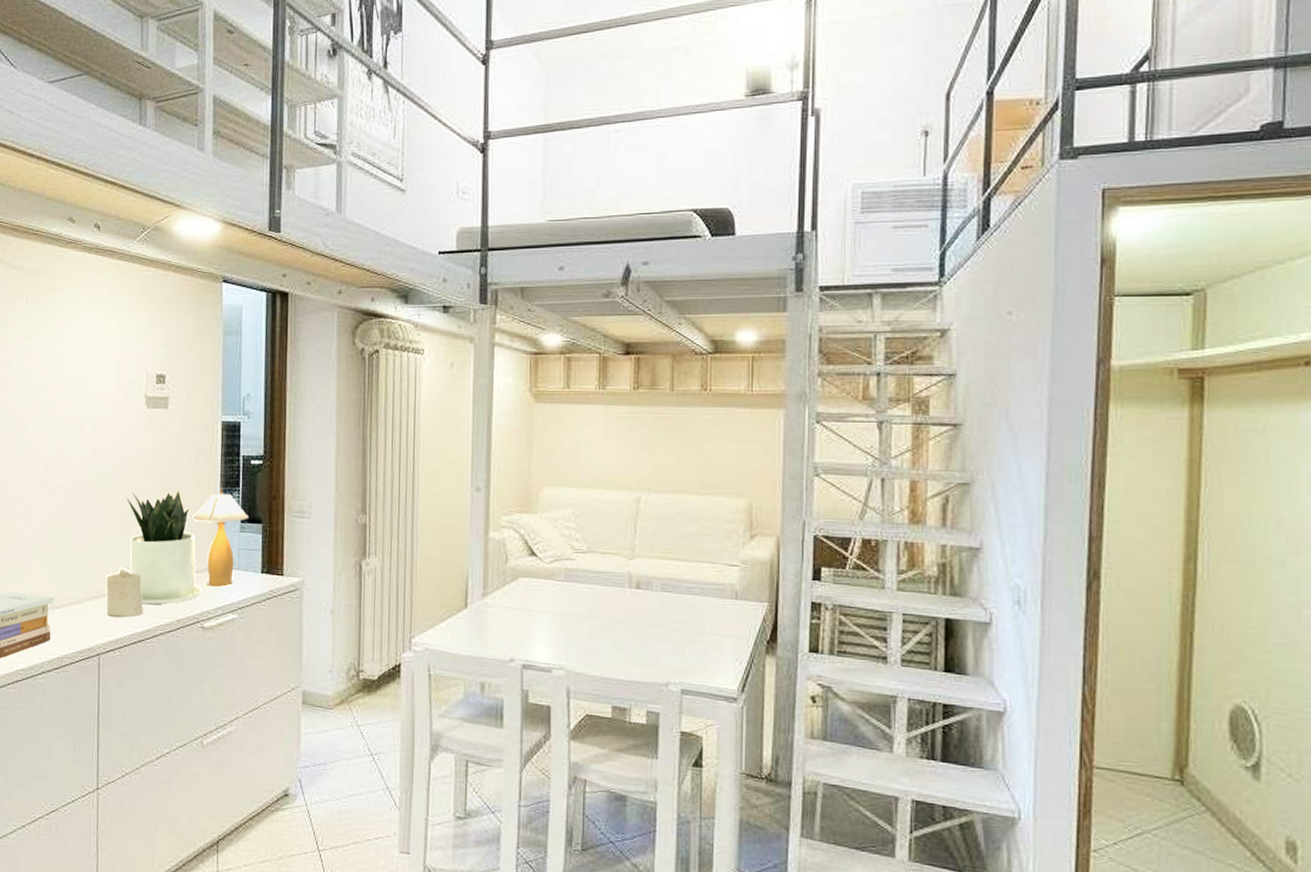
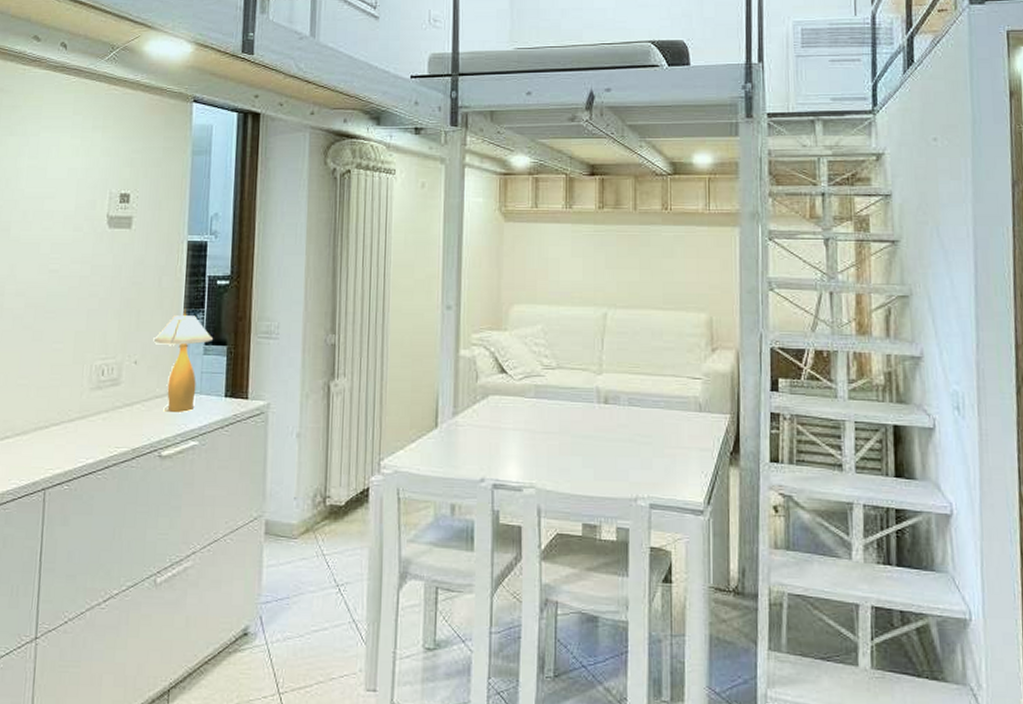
candle: present [106,568,143,617] -> none [55,396,96,448]
planter: present [126,490,201,605] -> none [82,312,160,434]

